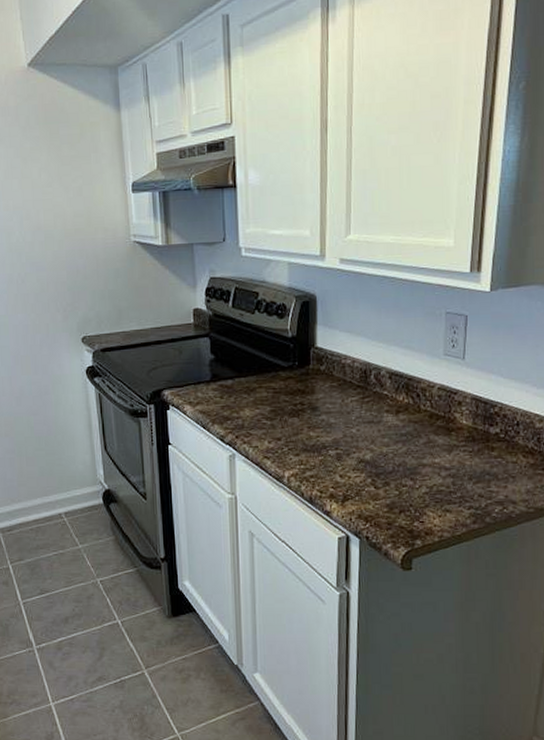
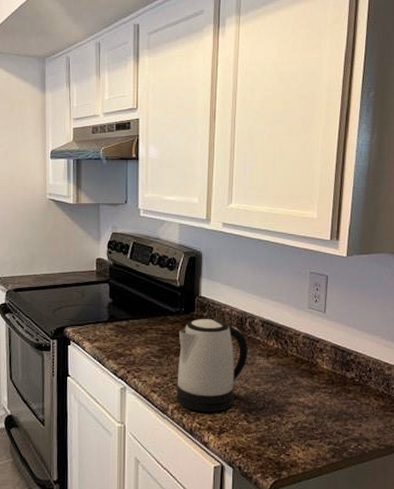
kettle: none [293,372,374,478] -> present [177,318,248,412]

